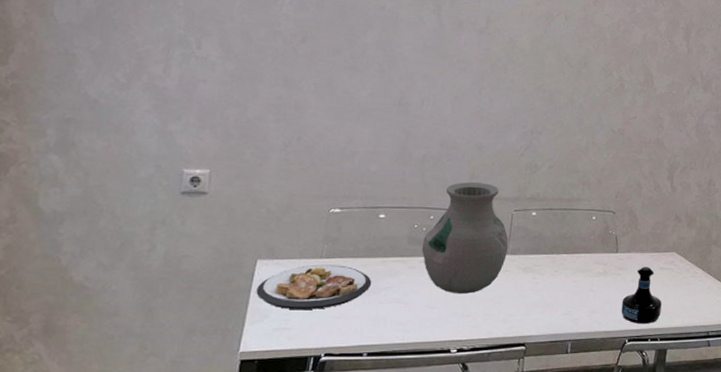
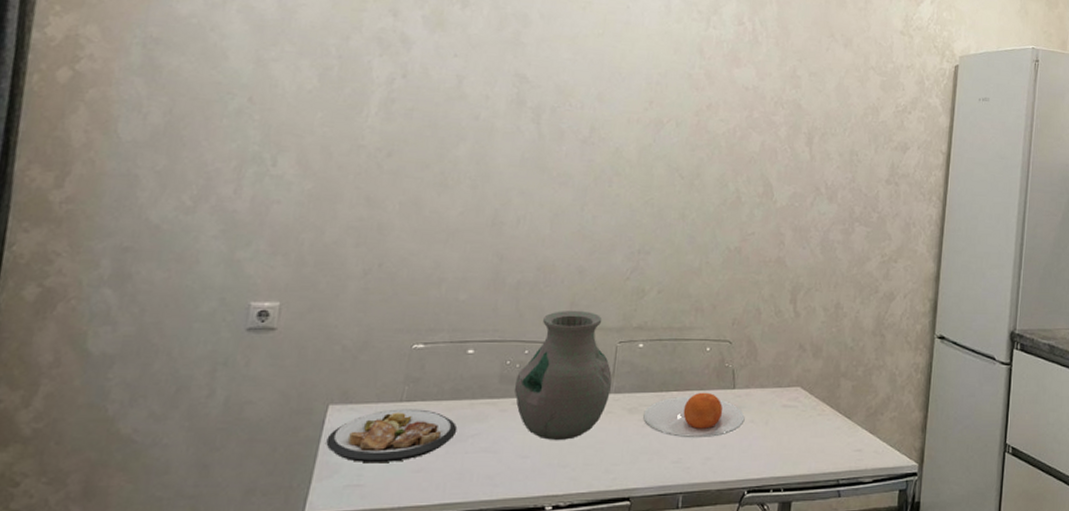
plate: none [535,255,627,295] -> present [642,392,745,438]
tequila bottle: present [621,267,662,324] -> none [739,405,785,472]

